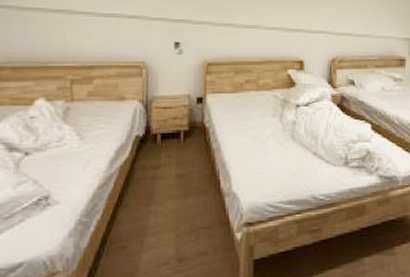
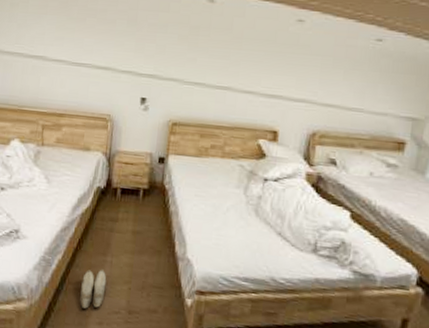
slippers: none [124,220,153,267] -> present [80,269,107,309]

